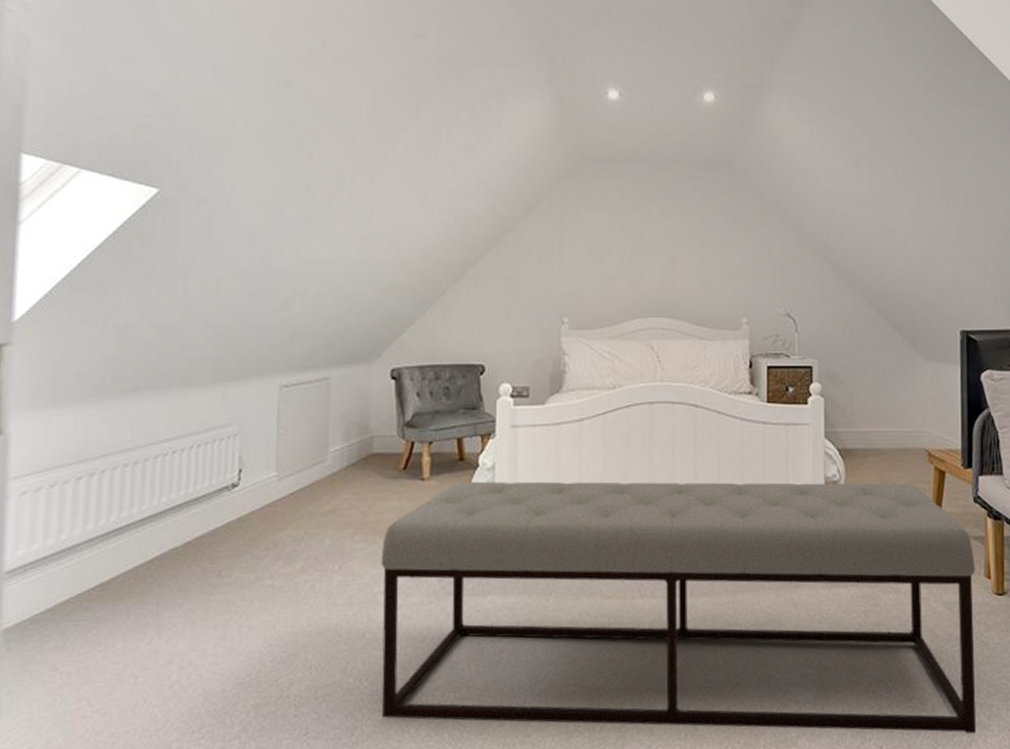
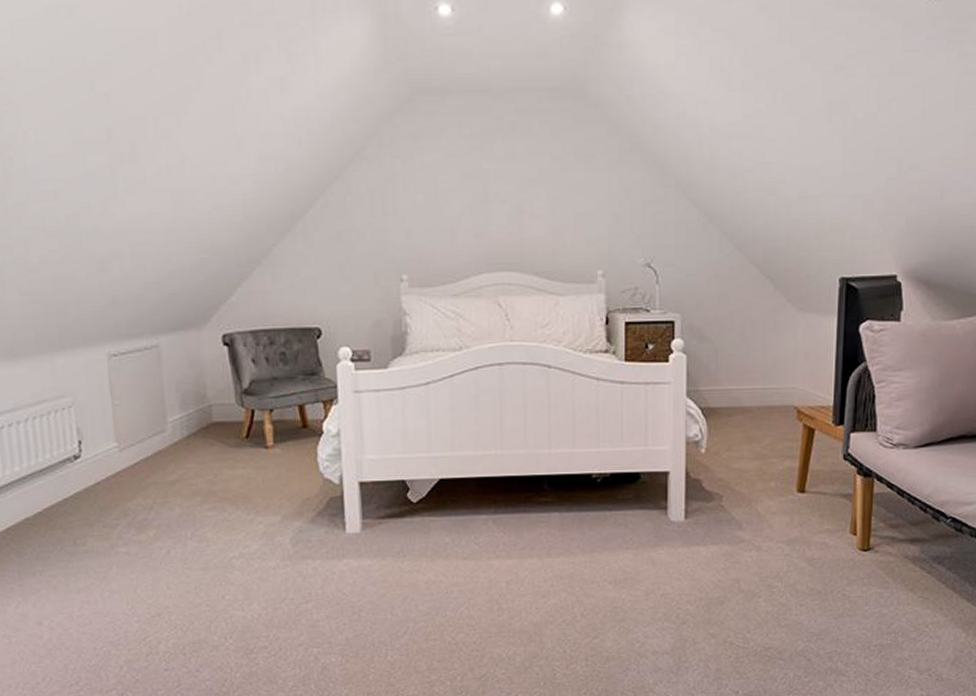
bench: present [380,481,977,734] -> none [232,442,841,680]

